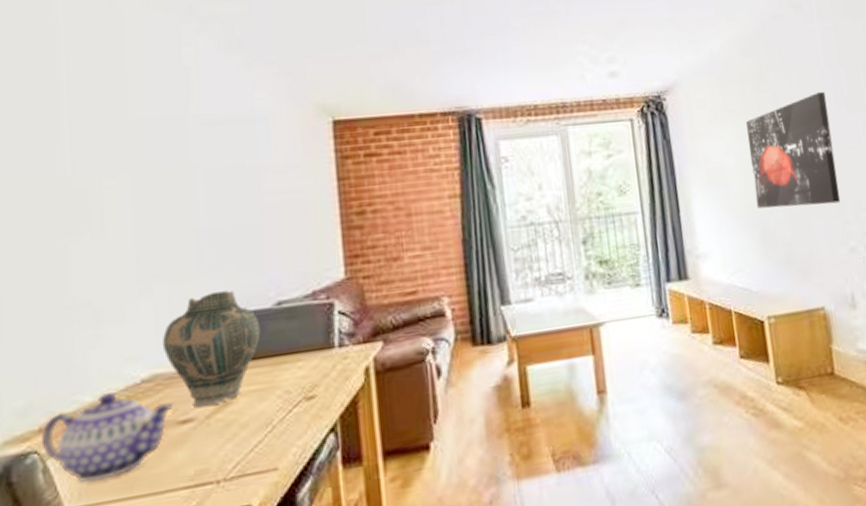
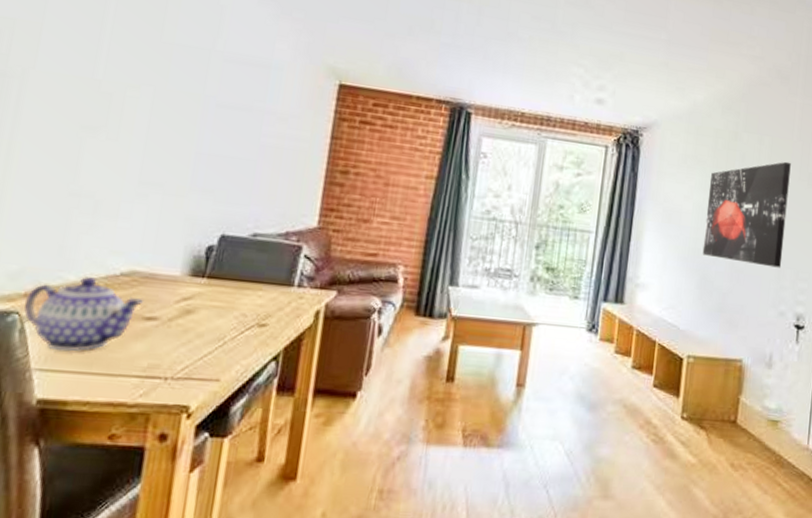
vase: present [162,290,261,408] -> none [145,211,234,311]

